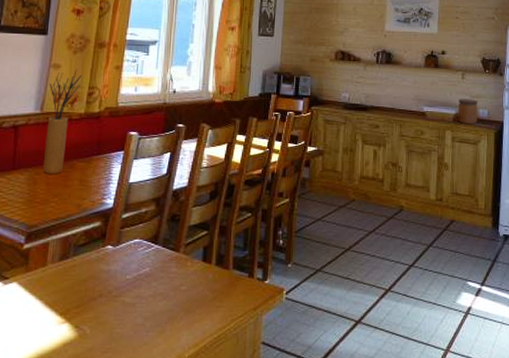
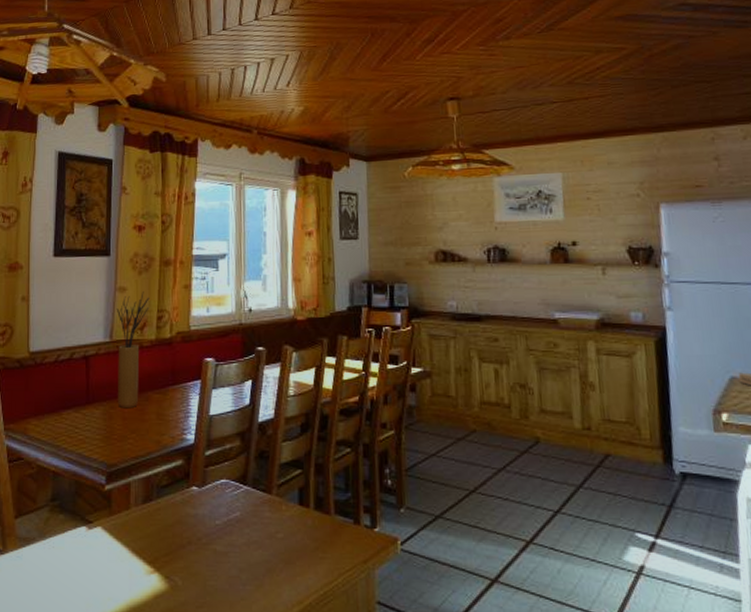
jar: present [458,99,478,125] -> none [600,300,630,332]

